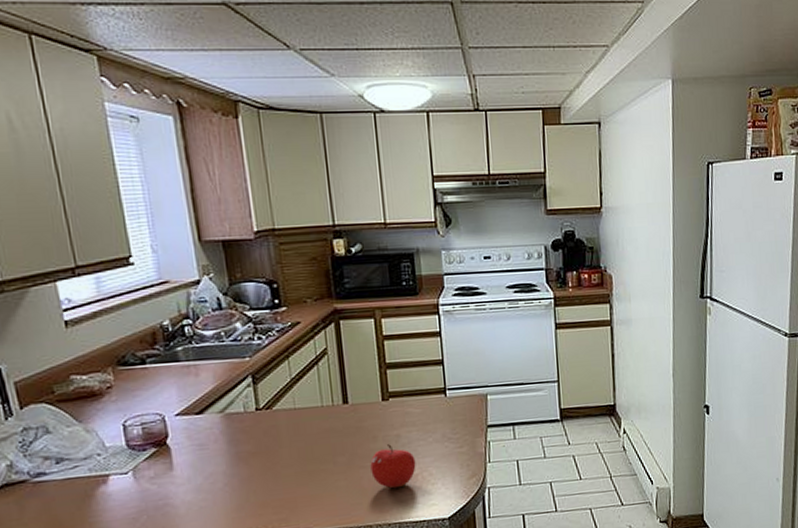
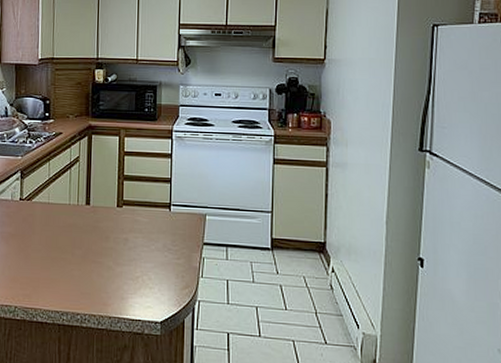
fruit: present [370,444,416,489] -> none [100,245,138,286]

